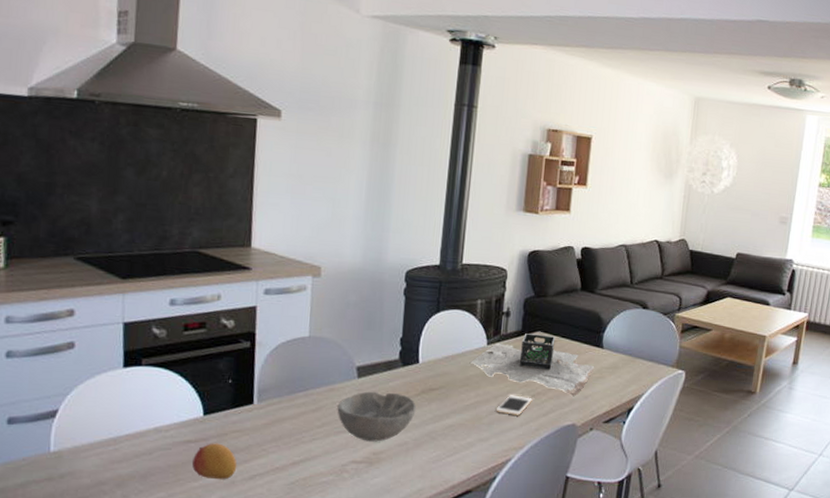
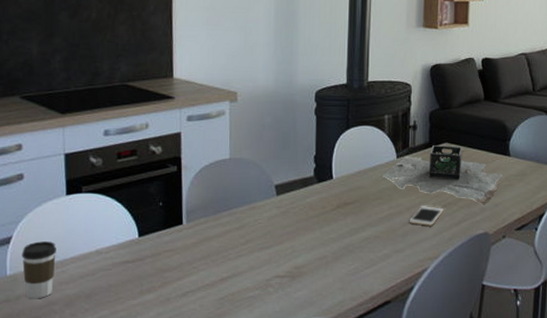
coffee cup: none [68,416,109,478] -> present [21,241,56,299]
fruit: present [192,443,237,480] -> none [131,263,171,297]
bowl: present [337,391,416,442] -> none [259,208,333,256]

